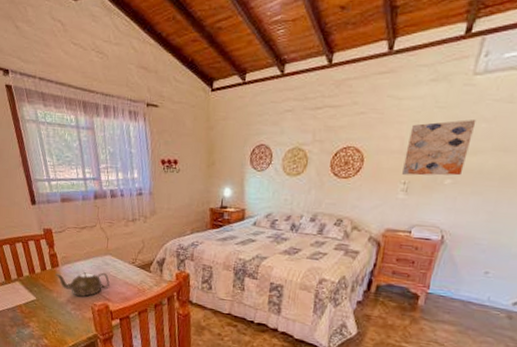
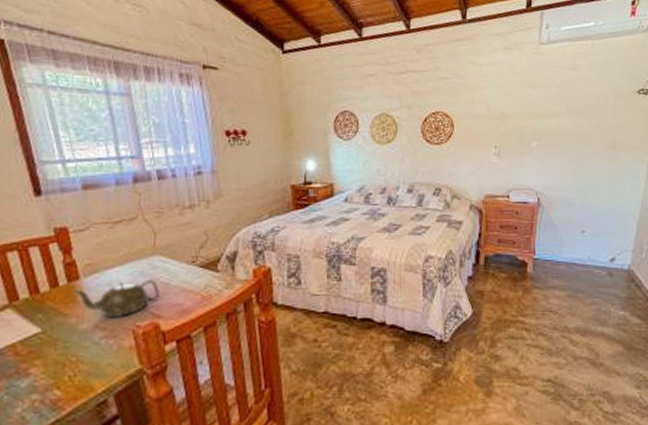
wall art: present [402,120,477,176] -> none [492,85,549,139]

